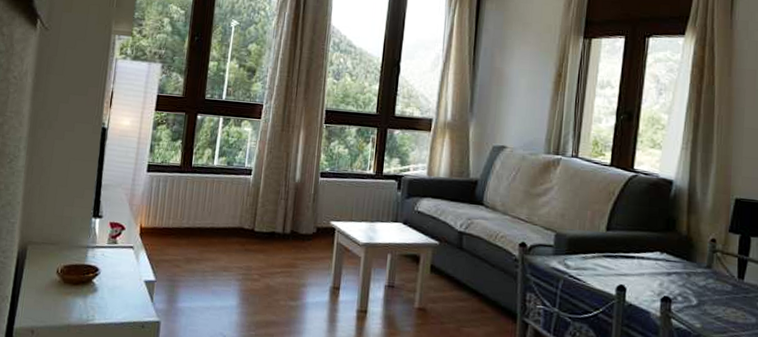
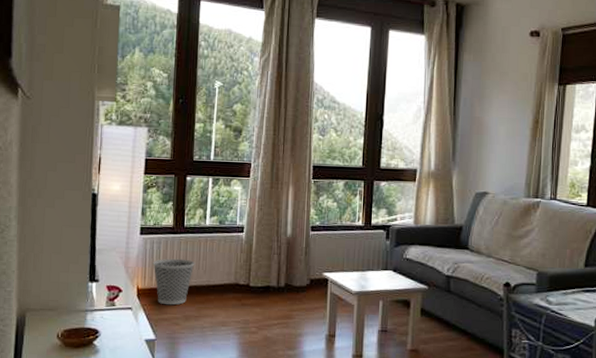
wastebasket: none [157,198,200,247] -> present [153,258,195,305]

